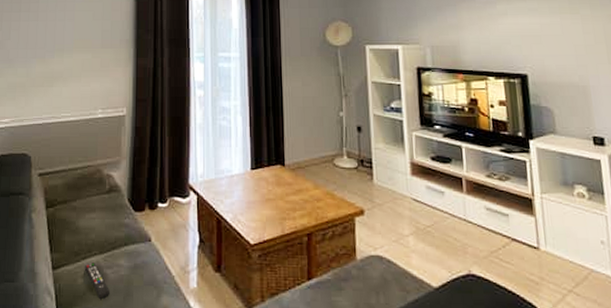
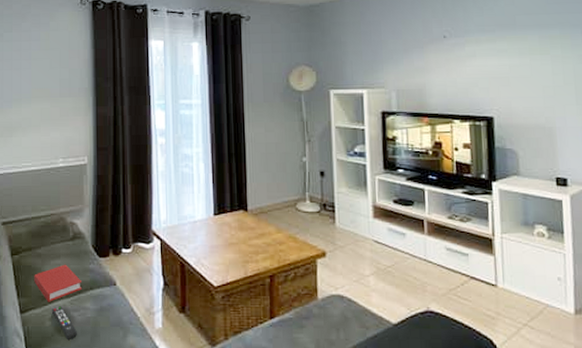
book: none [68,218,117,258] -> present [34,264,83,302]

